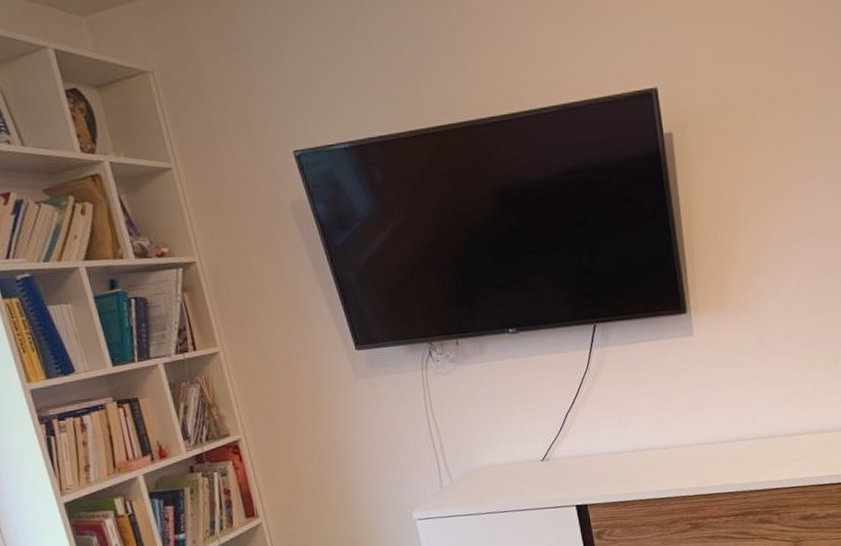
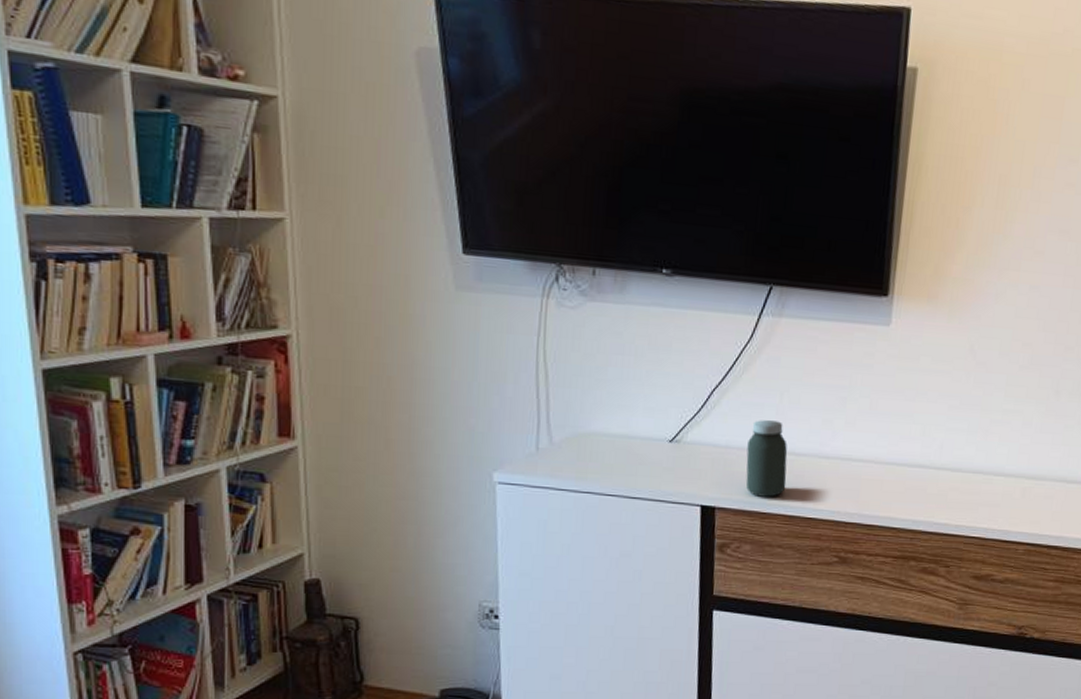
jar: none [601,427,639,490] -> present [745,420,788,497]

